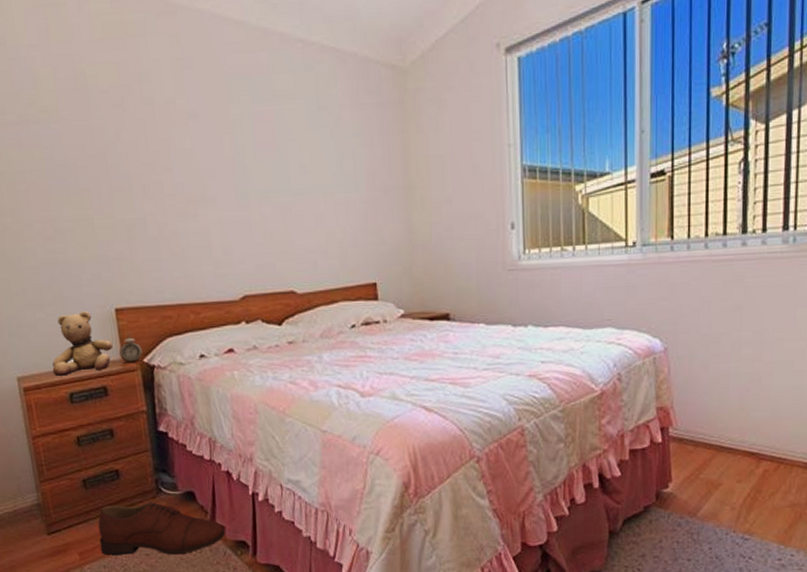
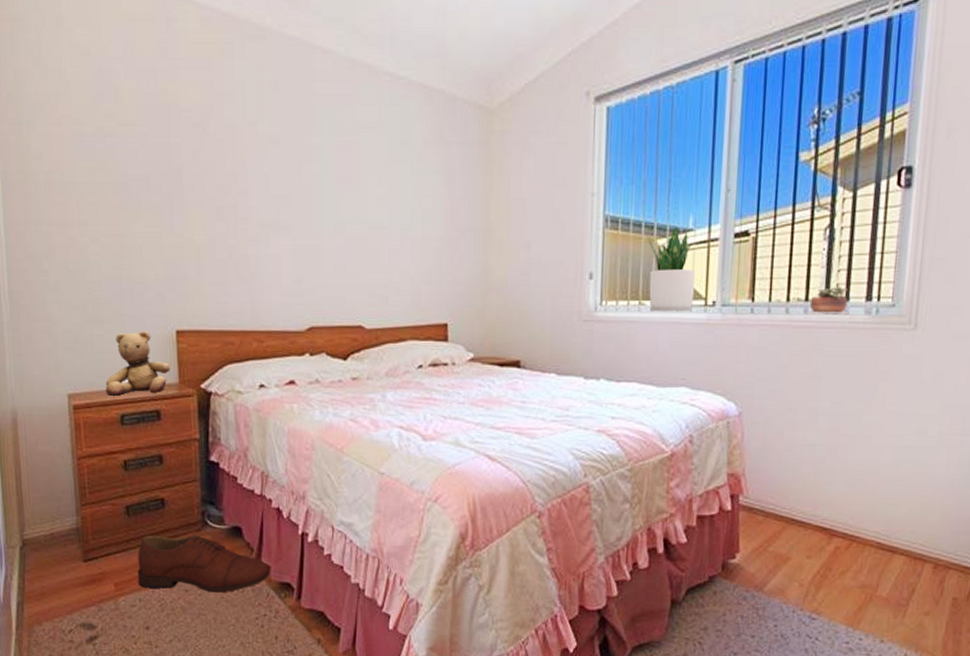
alarm clock: present [119,332,143,365] -> none [176,356,200,389]
planter: none [564,170,615,257] -> present [646,226,696,312]
succulent plant: none [725,217,766,248] -> present [806,286,848,315]

